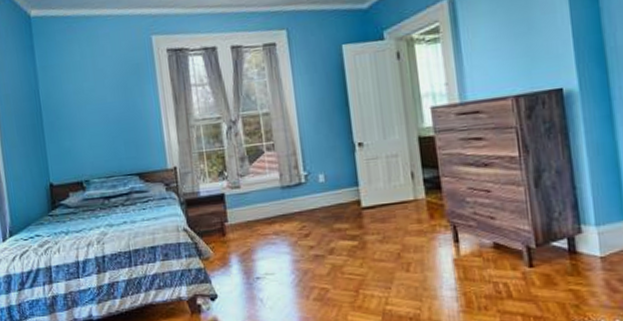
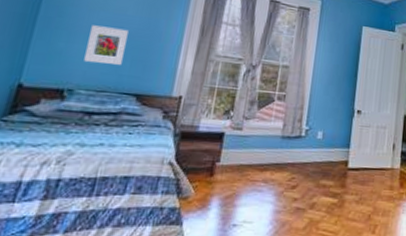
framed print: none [84,116,118,154] -> present [84,25,129,65]

